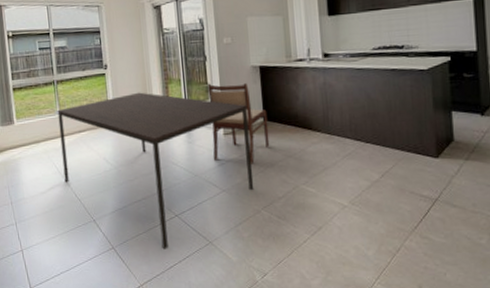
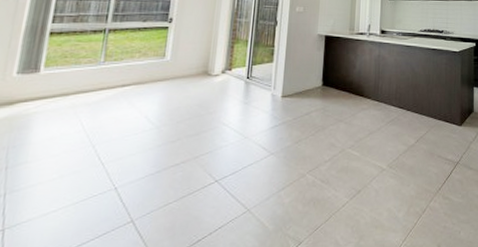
dining table: present [57,92,254,249] -> none [89,49,307,220]
dining chair: present [208,83,270,164] -> none [266,46,326,127]

